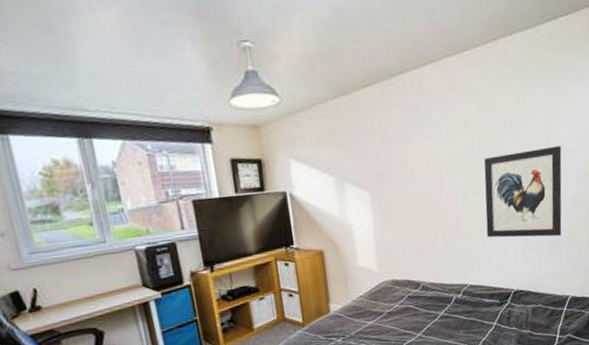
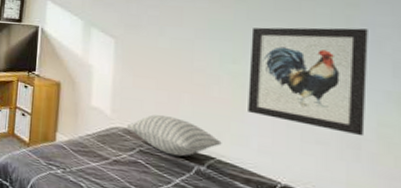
pillow: none [393,257,471,293] -> present [126,114,222,157]

